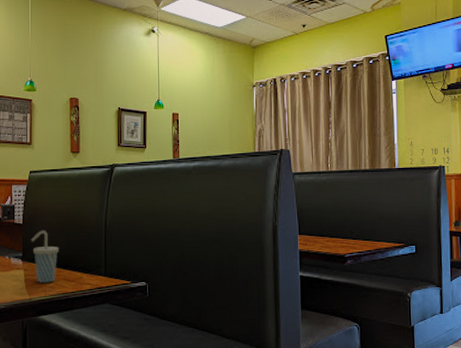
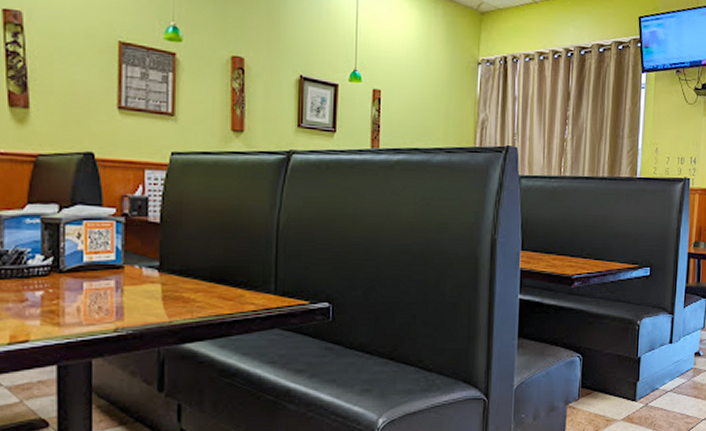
cup: present [31,230,60,283] -> none [172,232,213,301]

